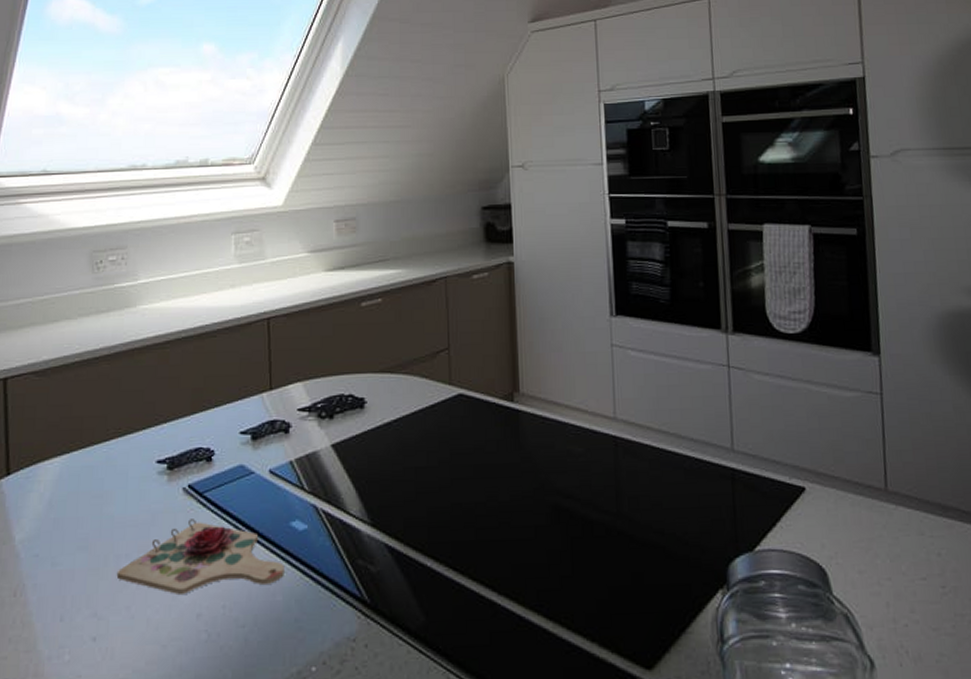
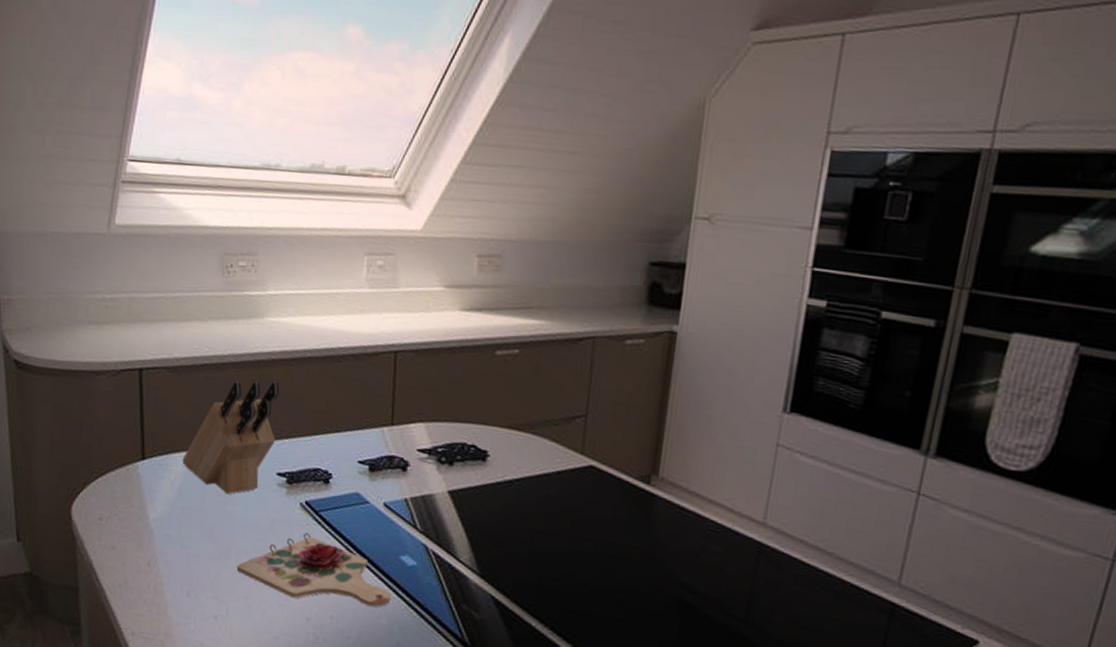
knife block: none [52,366,155,495] -> present [182,381,280,495]

